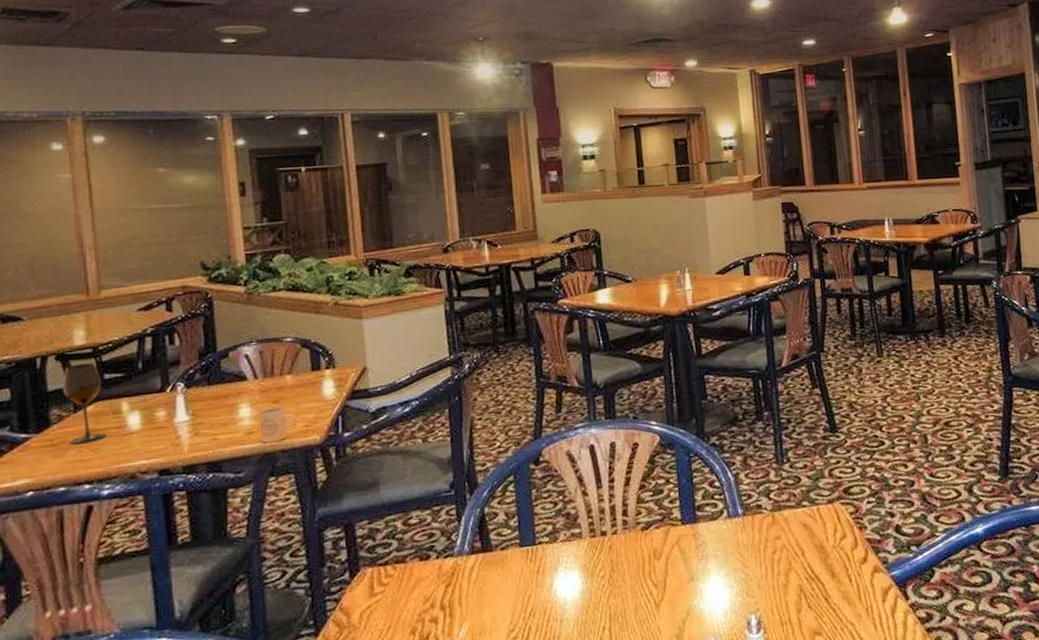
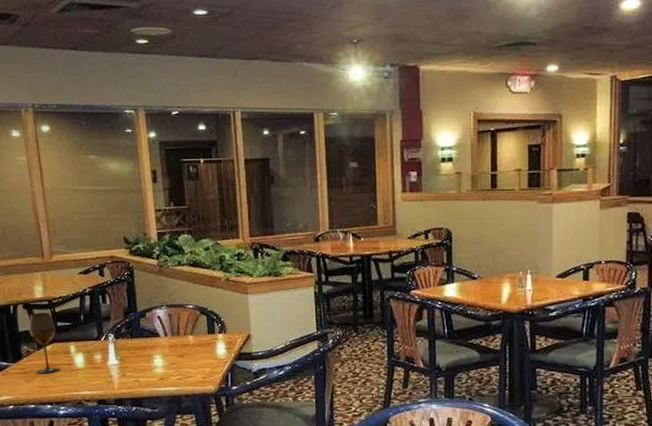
mug: present [258,406,297,444] -> none [168,360,197,388]

